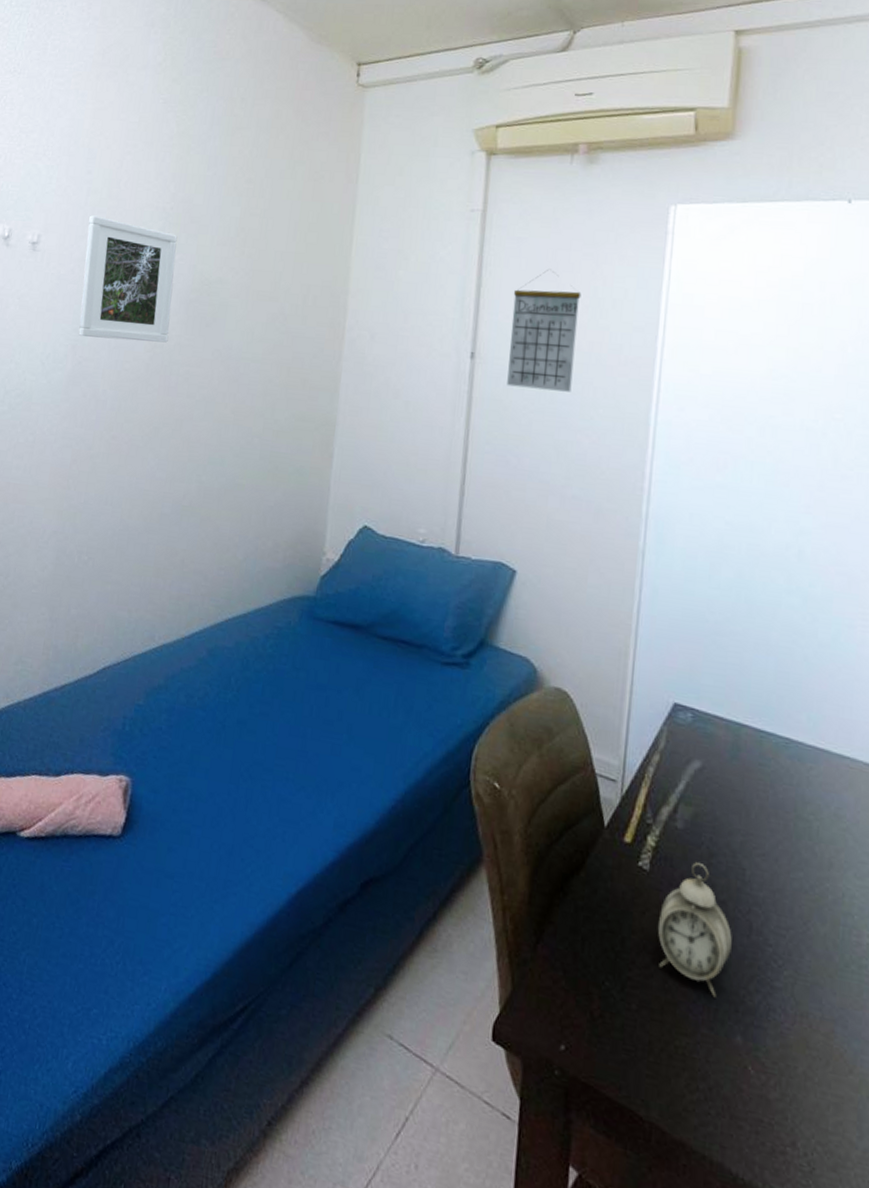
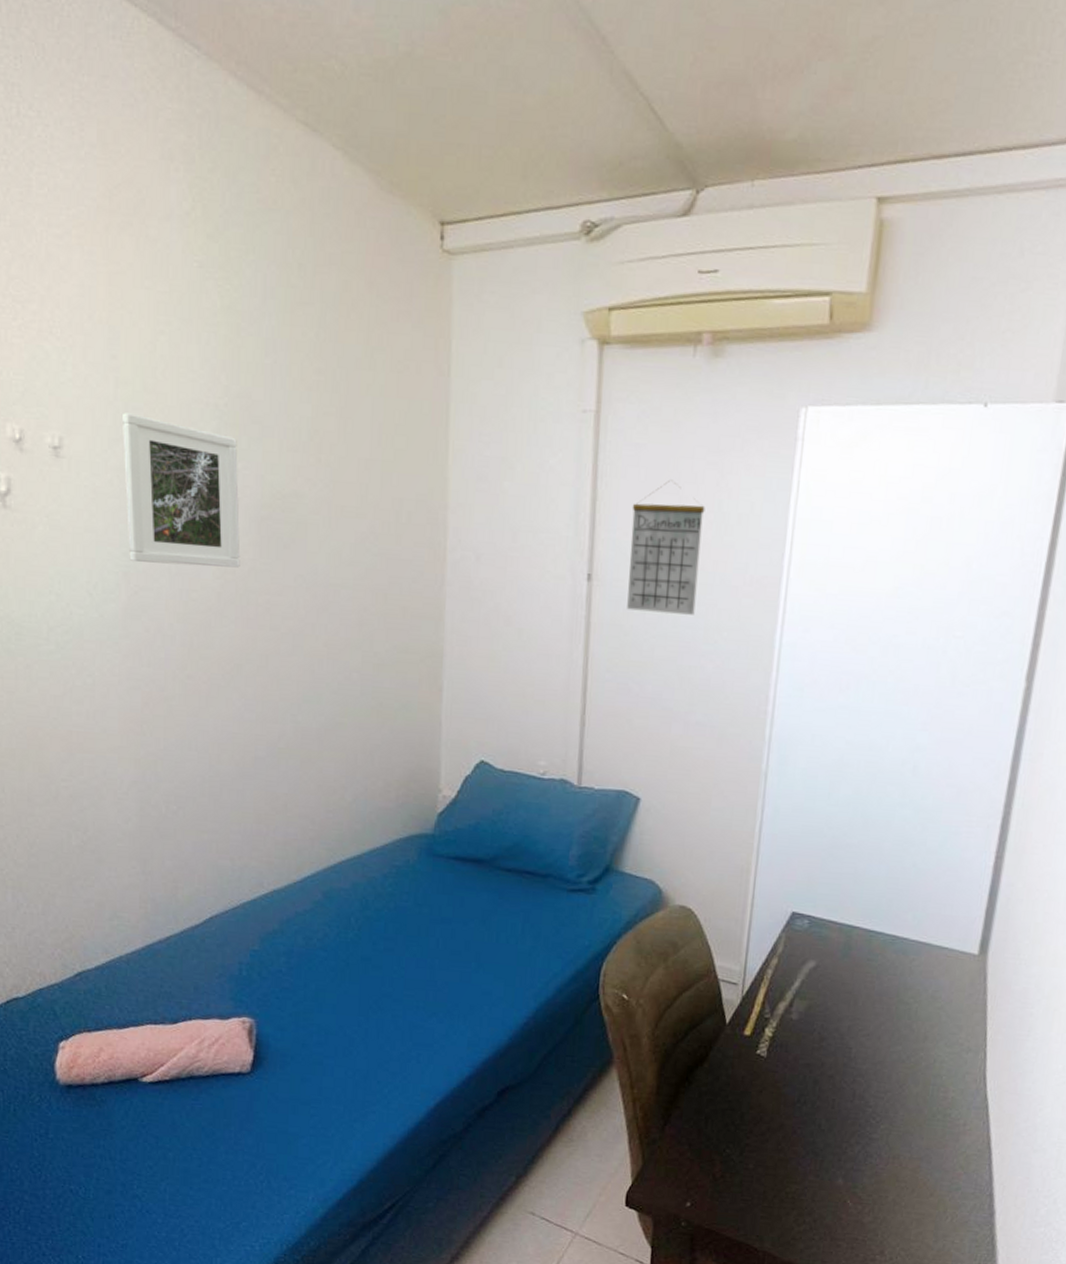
alarm clock: present [657,862,732,998] -> none [772,1046,838,1152]

